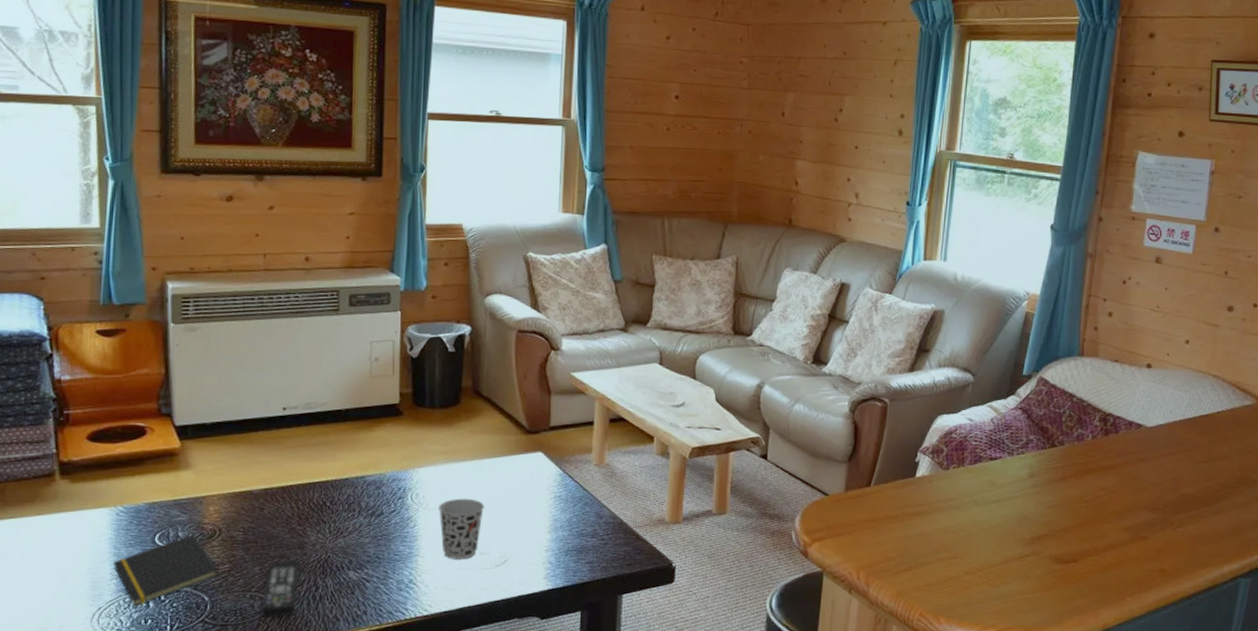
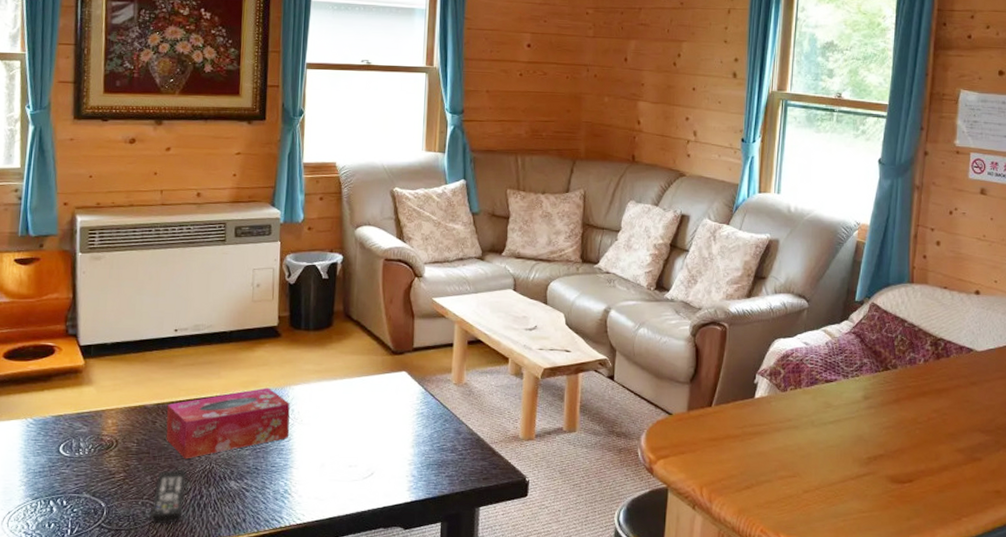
notepad: present [113,534,219,607] -> none [22,445,115,512]
tissue box: none [275,470,414,549] -> present [166,387,290,459]
cup: present [439,498,484,560] -> none [312,414,353,472]

